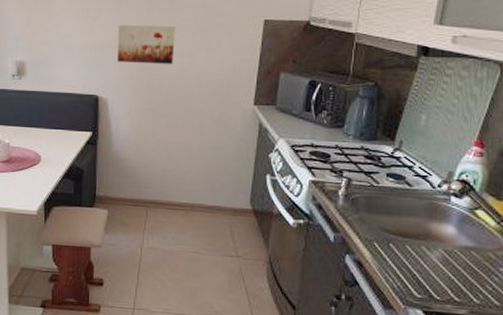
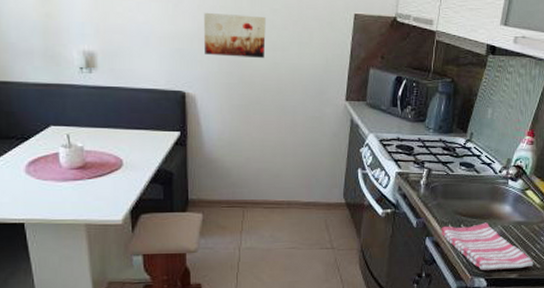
dish towel: none [364,243,490,304] -> present [441,222,534,270]

